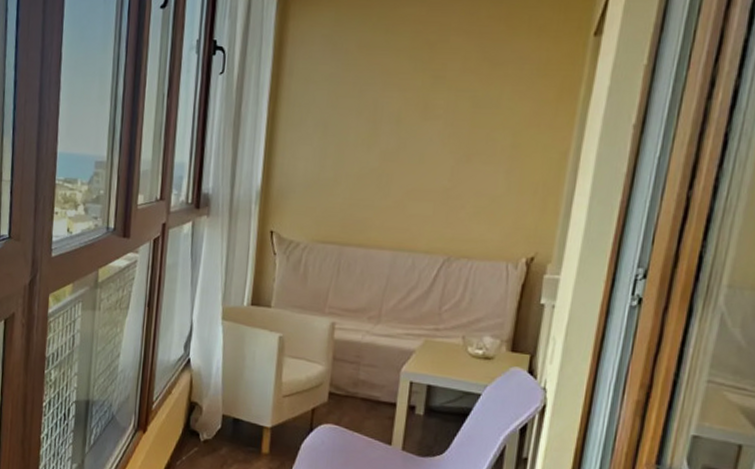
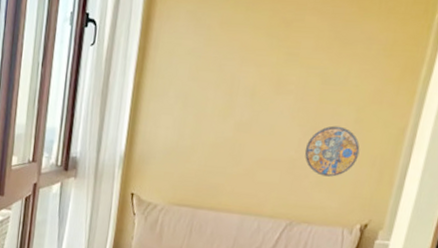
manhole cover: none [458,151,520,207] -> present [304,125,360,177]

